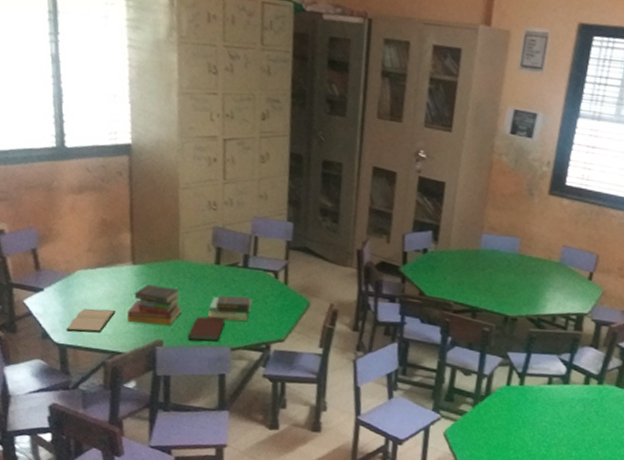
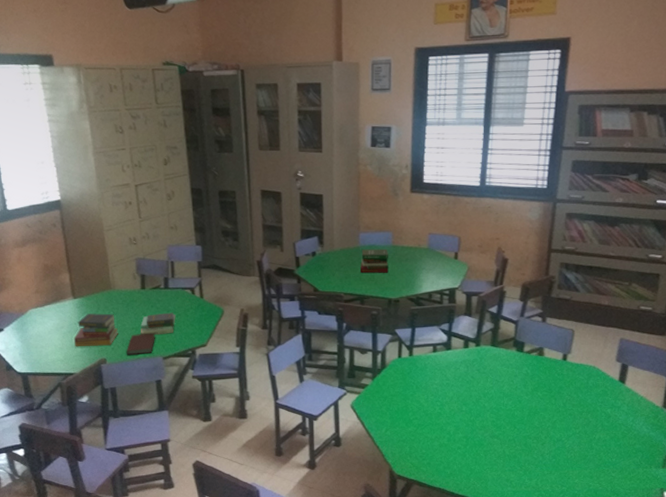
hardback book: present [66,308,116,333] -> none [25,338,65,362]
books: none [477,253,513,285] -> present [360,248,389,274]

